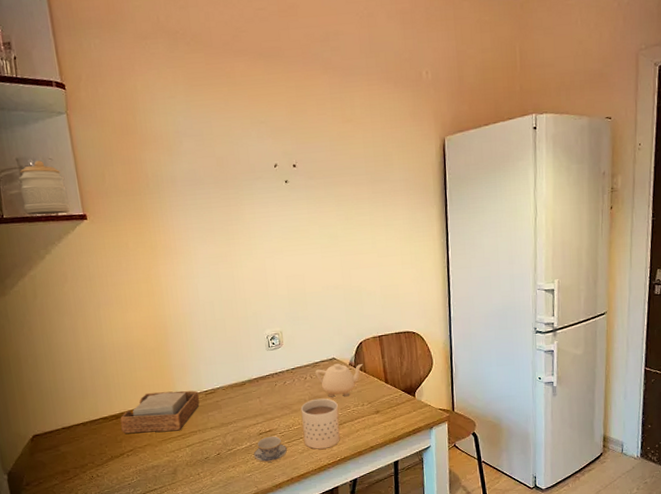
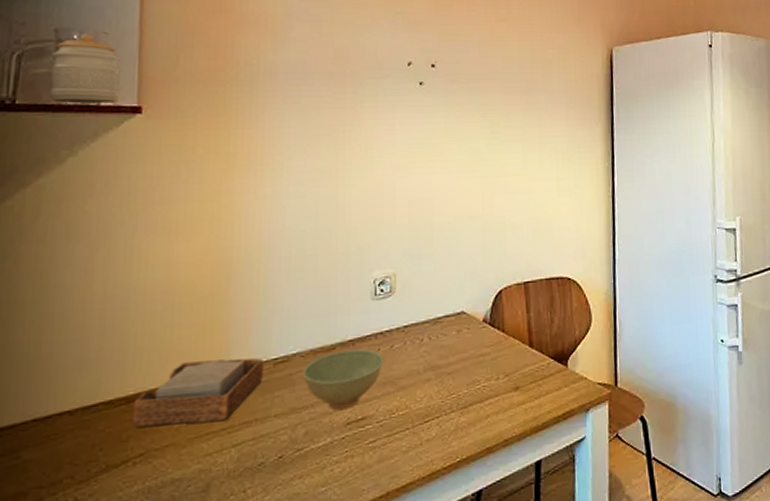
bowl: none [225,384,281,425] -> present [303,348,385,410]
teacup: present [253,435,288,463] -> none [334,426,386,469]
mug: present [300,398,340,449] -> none [411,368,464,446]
teapot: present [315,363,364,397] -> none [436,318,502,368]

